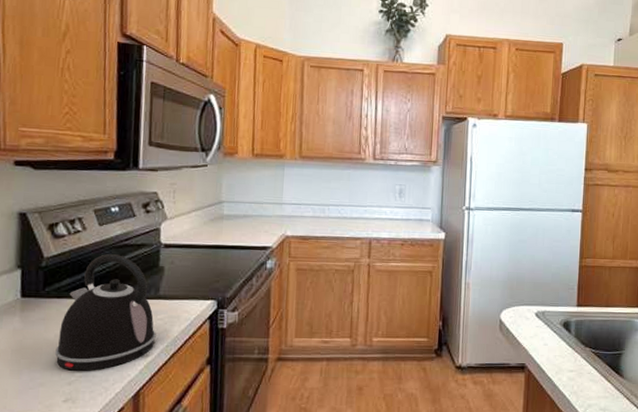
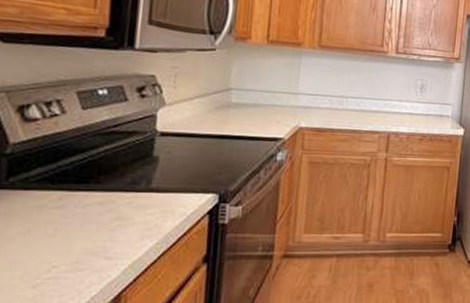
kettle: present [55,254,156,371] -> none [17,141,145,272]

